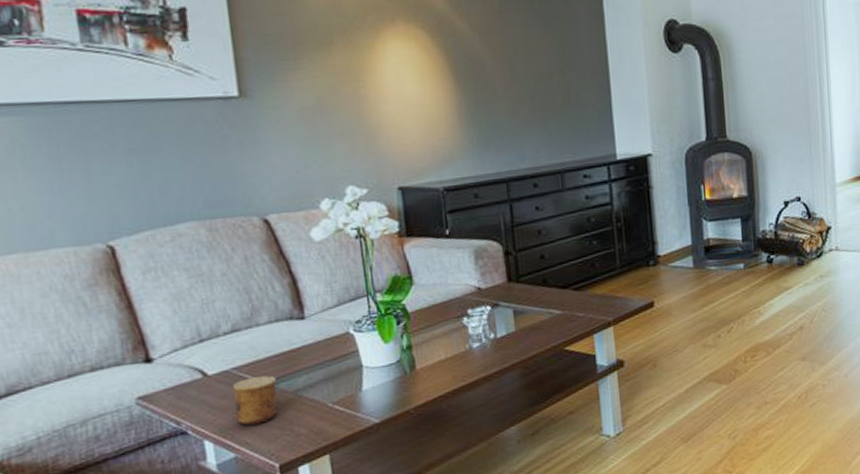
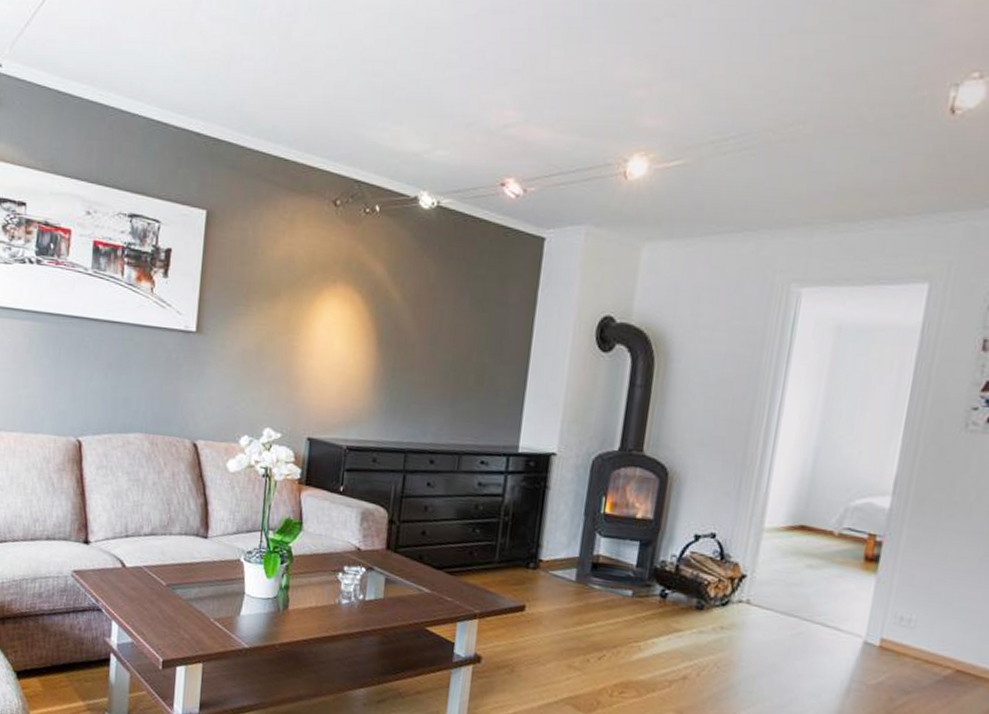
cup: present [232,375,278,426] -> none [139,577,176,620]

